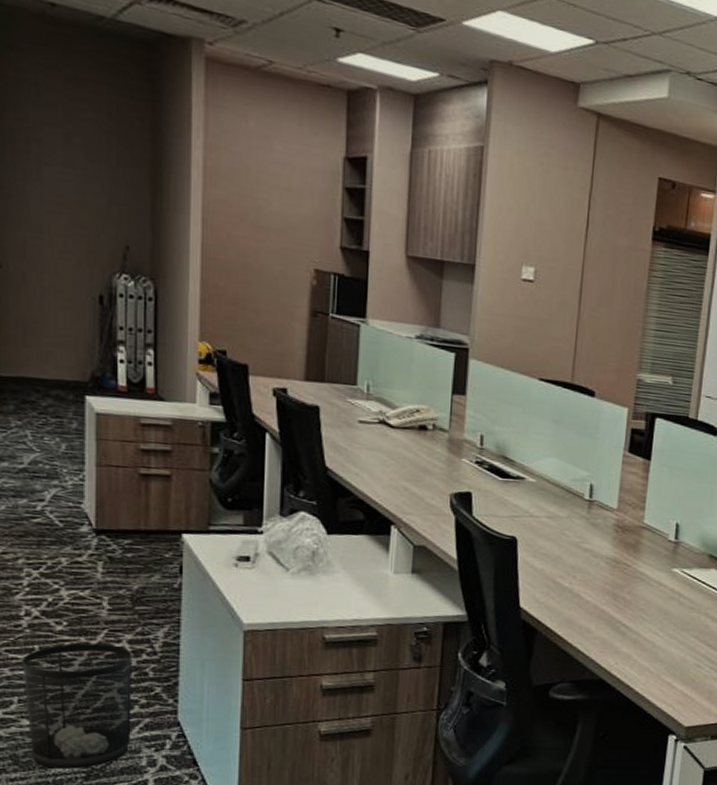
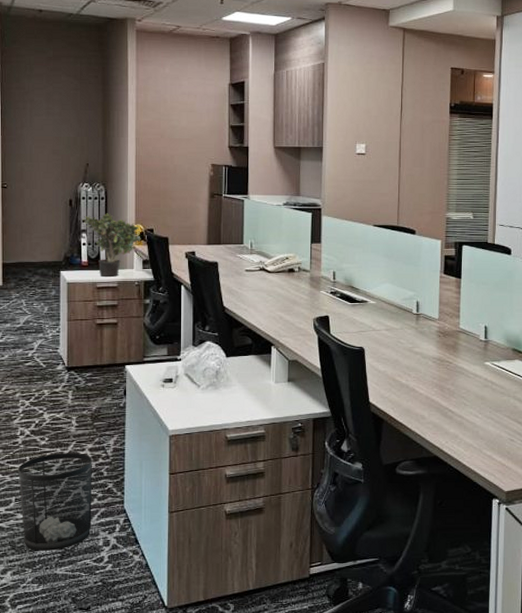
potted plant: none [120,320,208,412] -> present [83,213,141,277]

